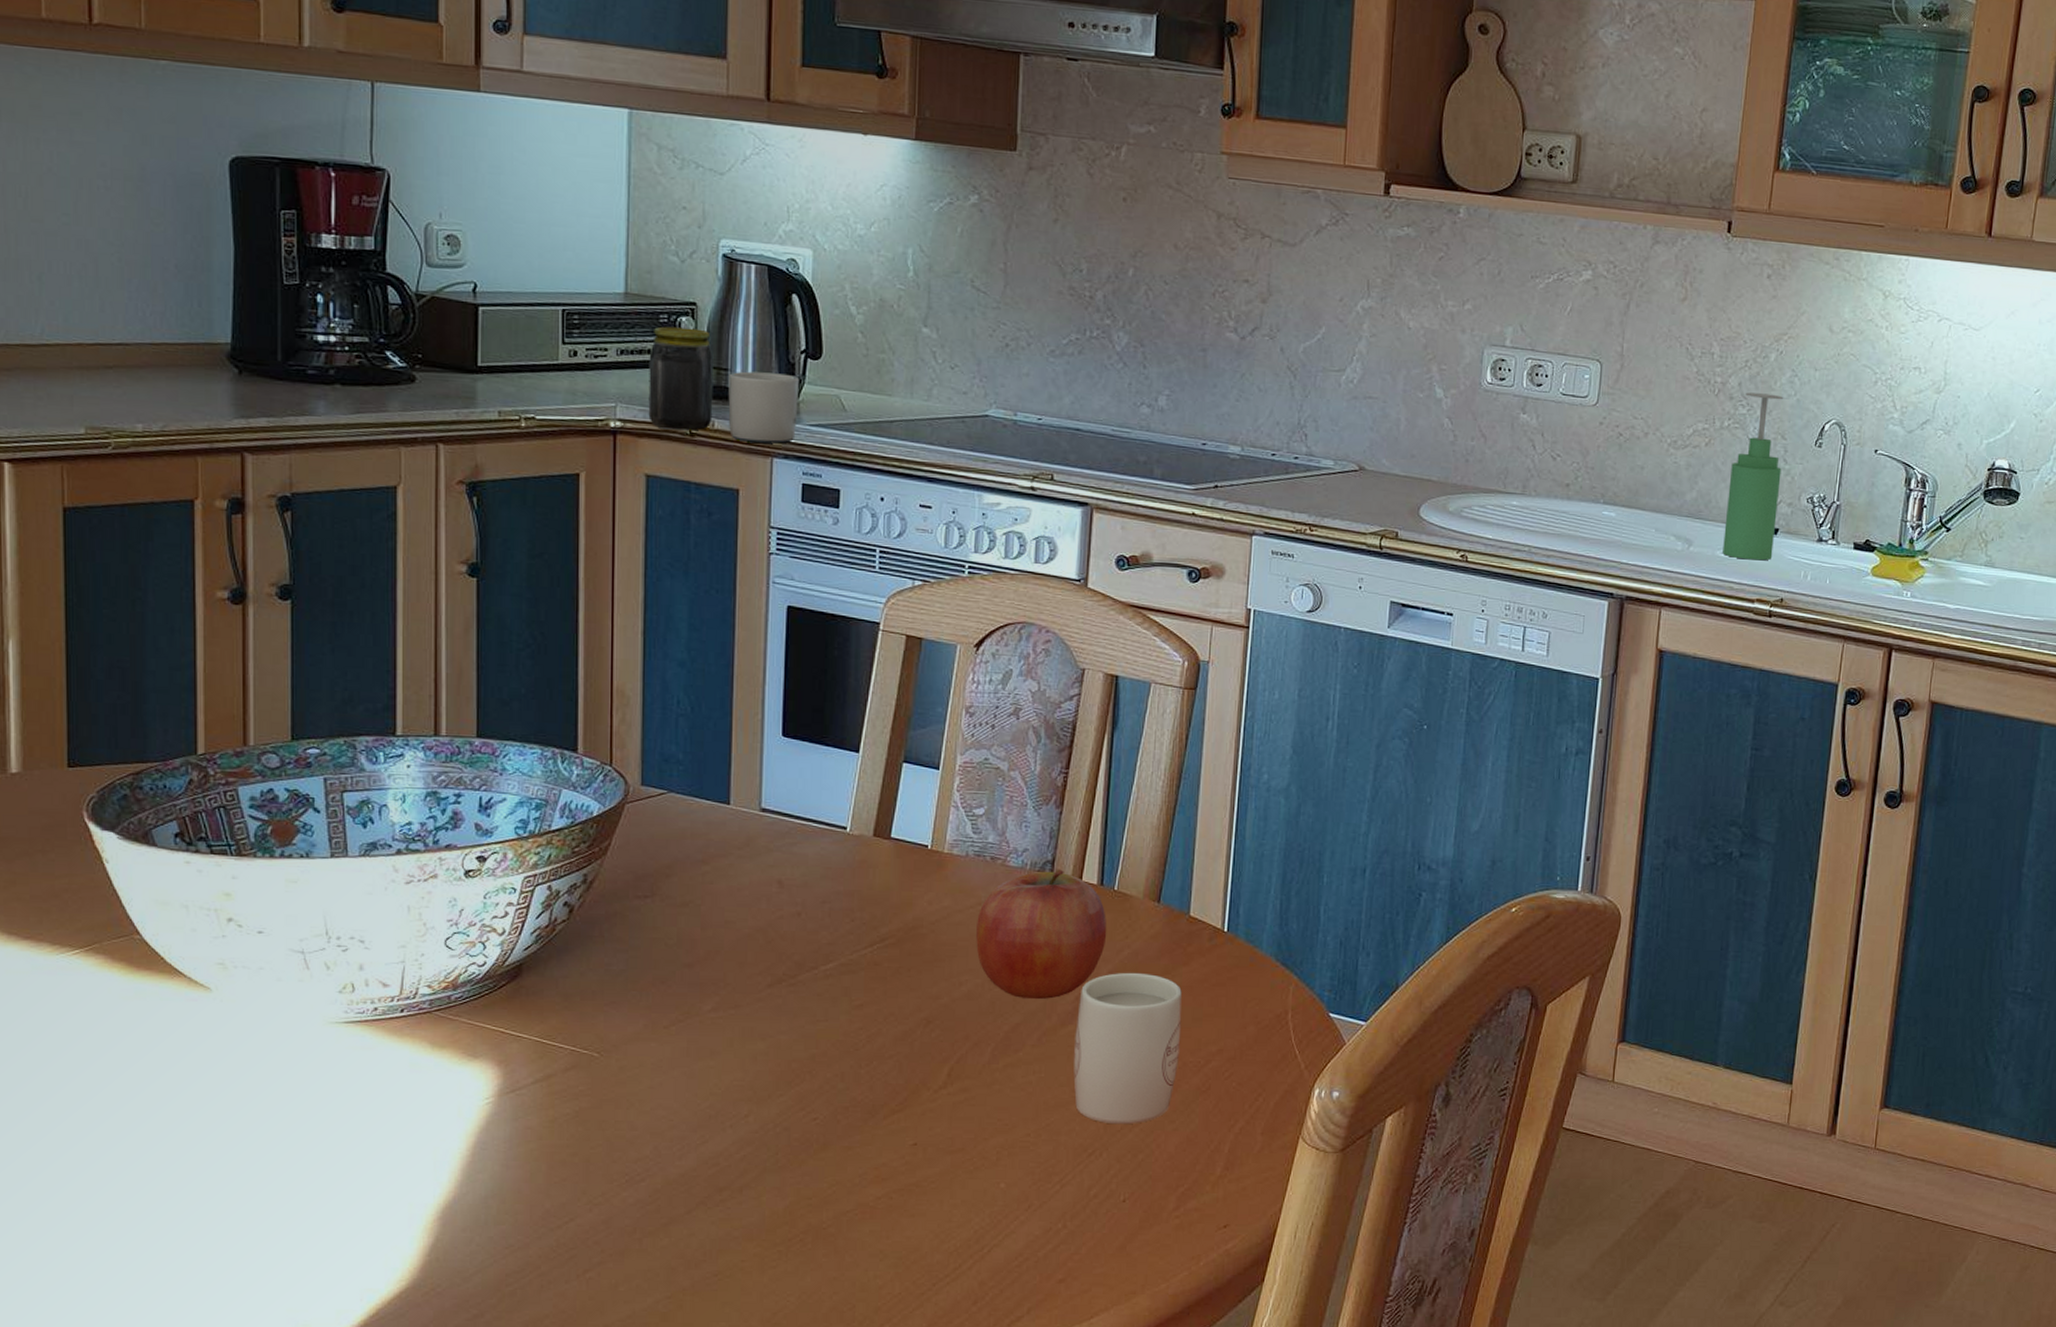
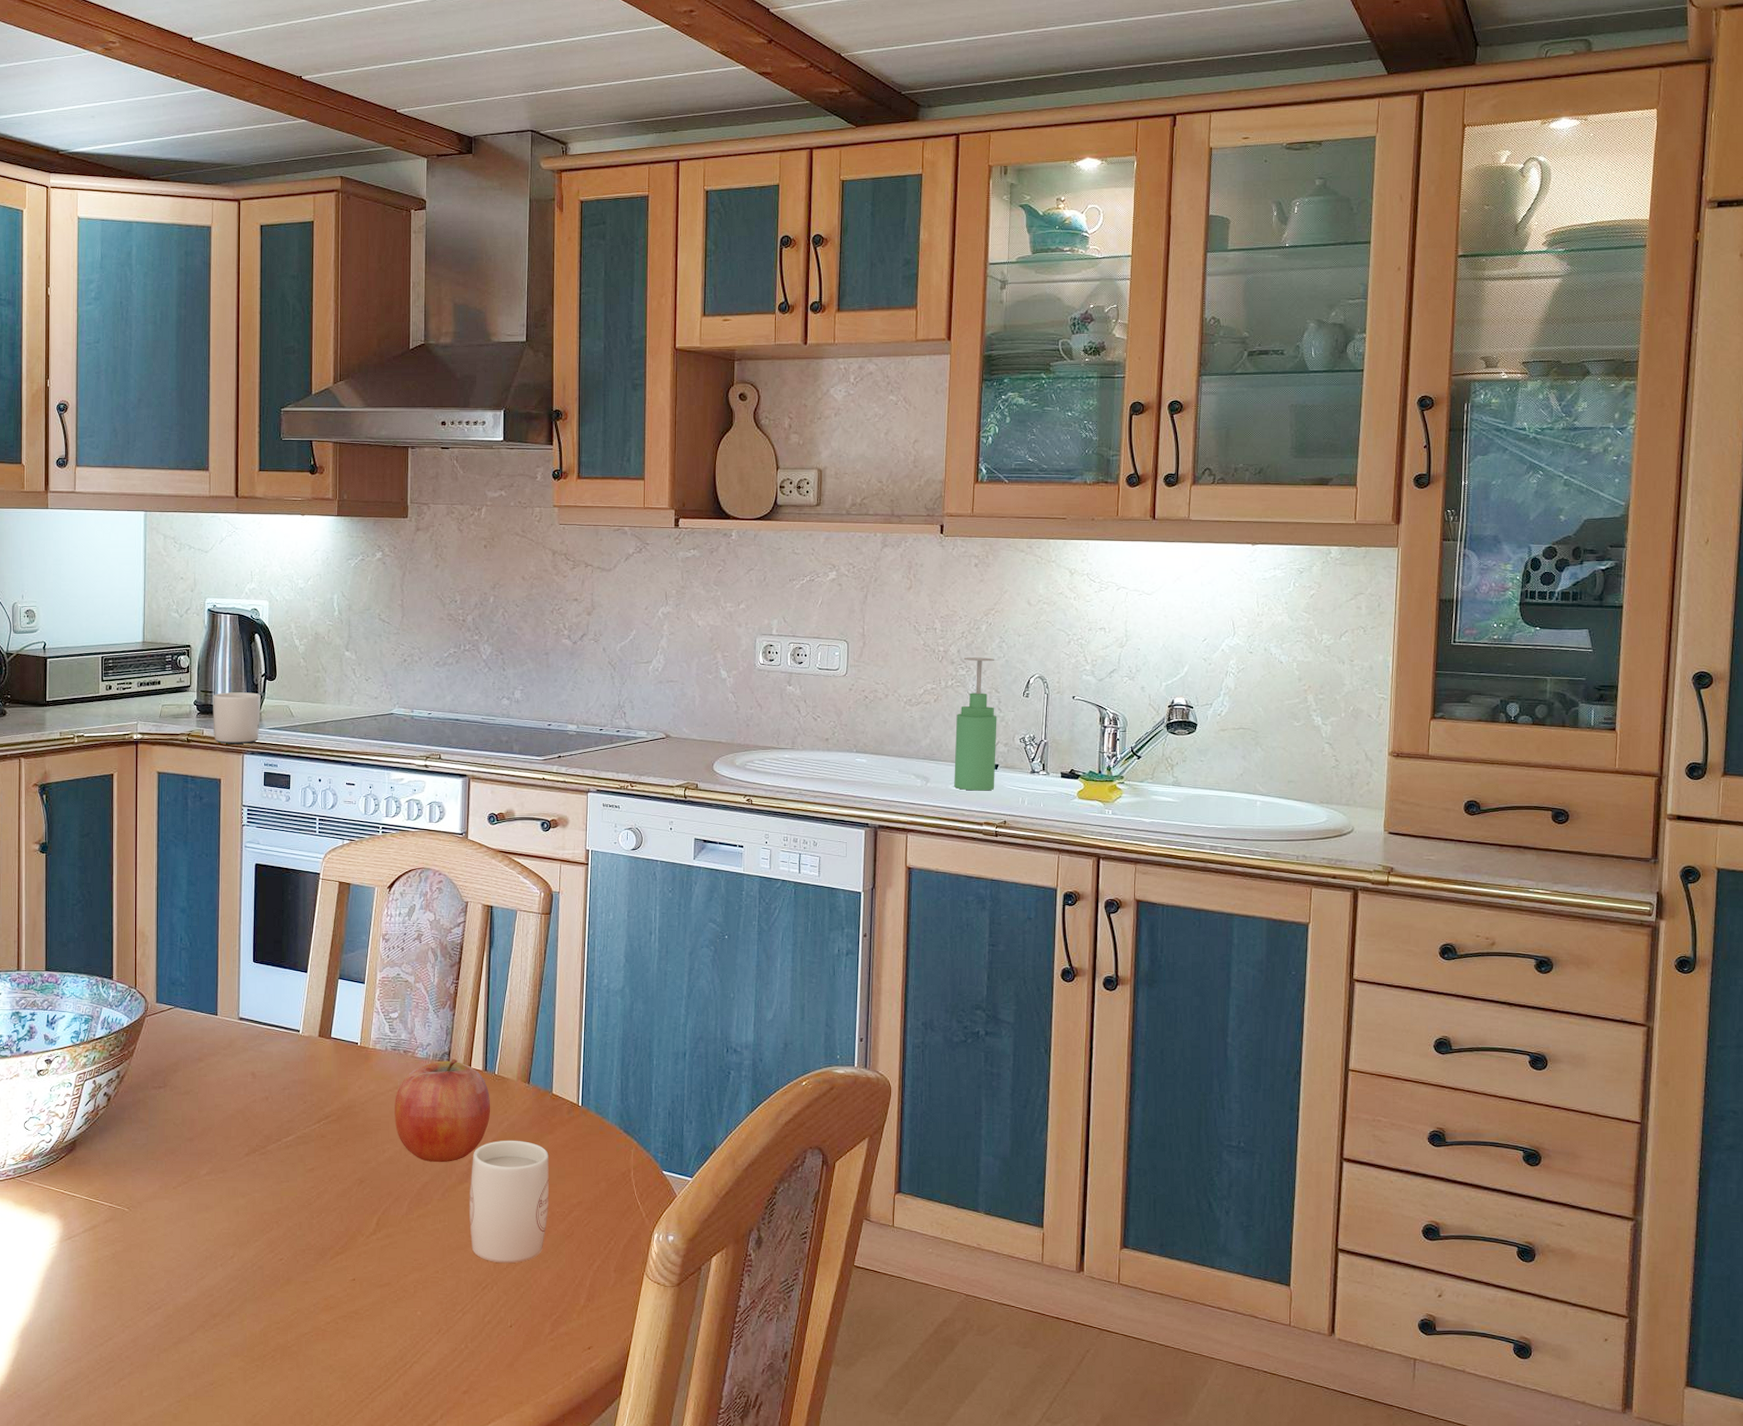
jar: present [648,326,714,431] -> none [159,664,203,738]

